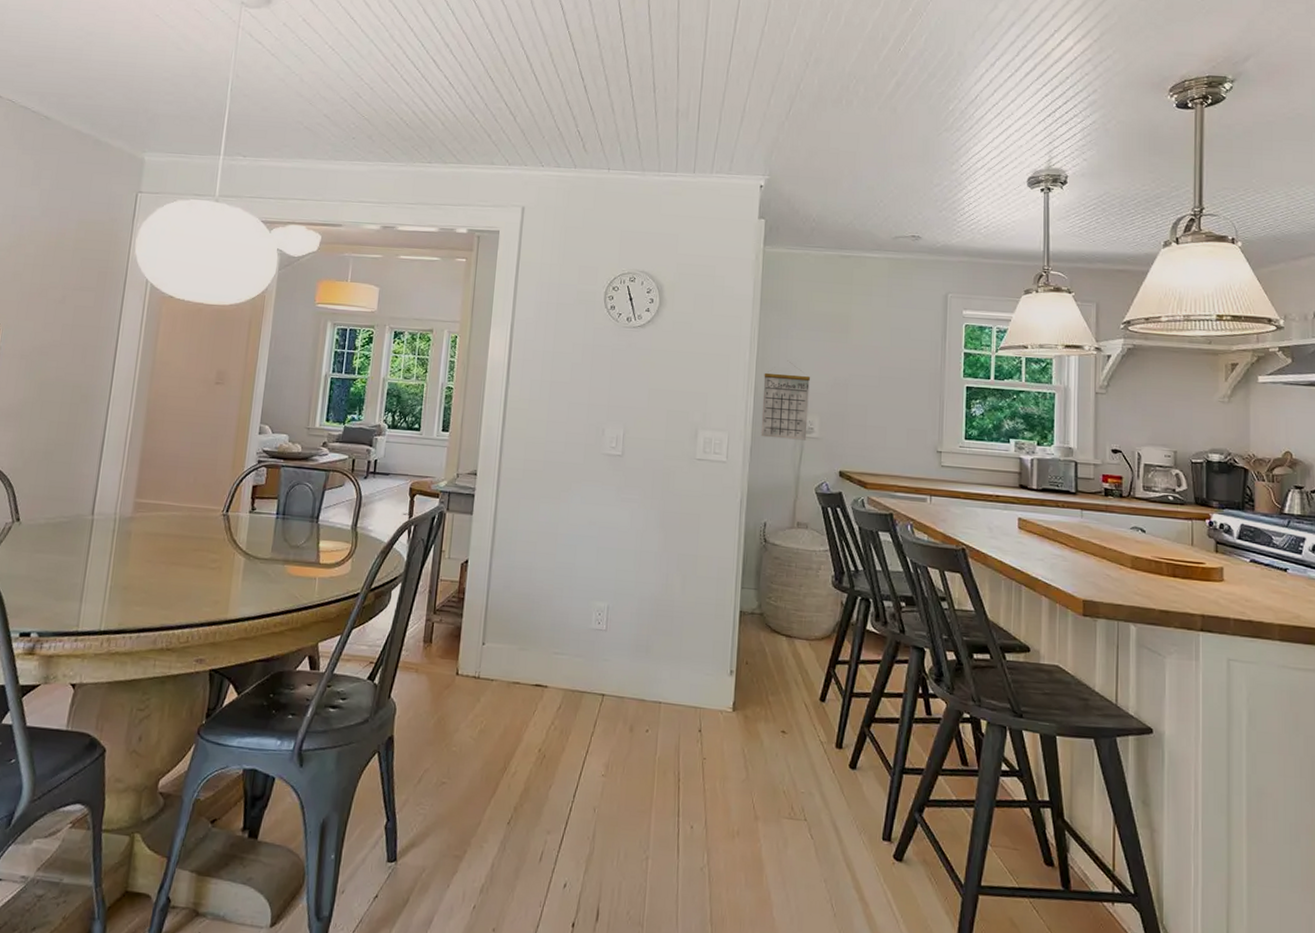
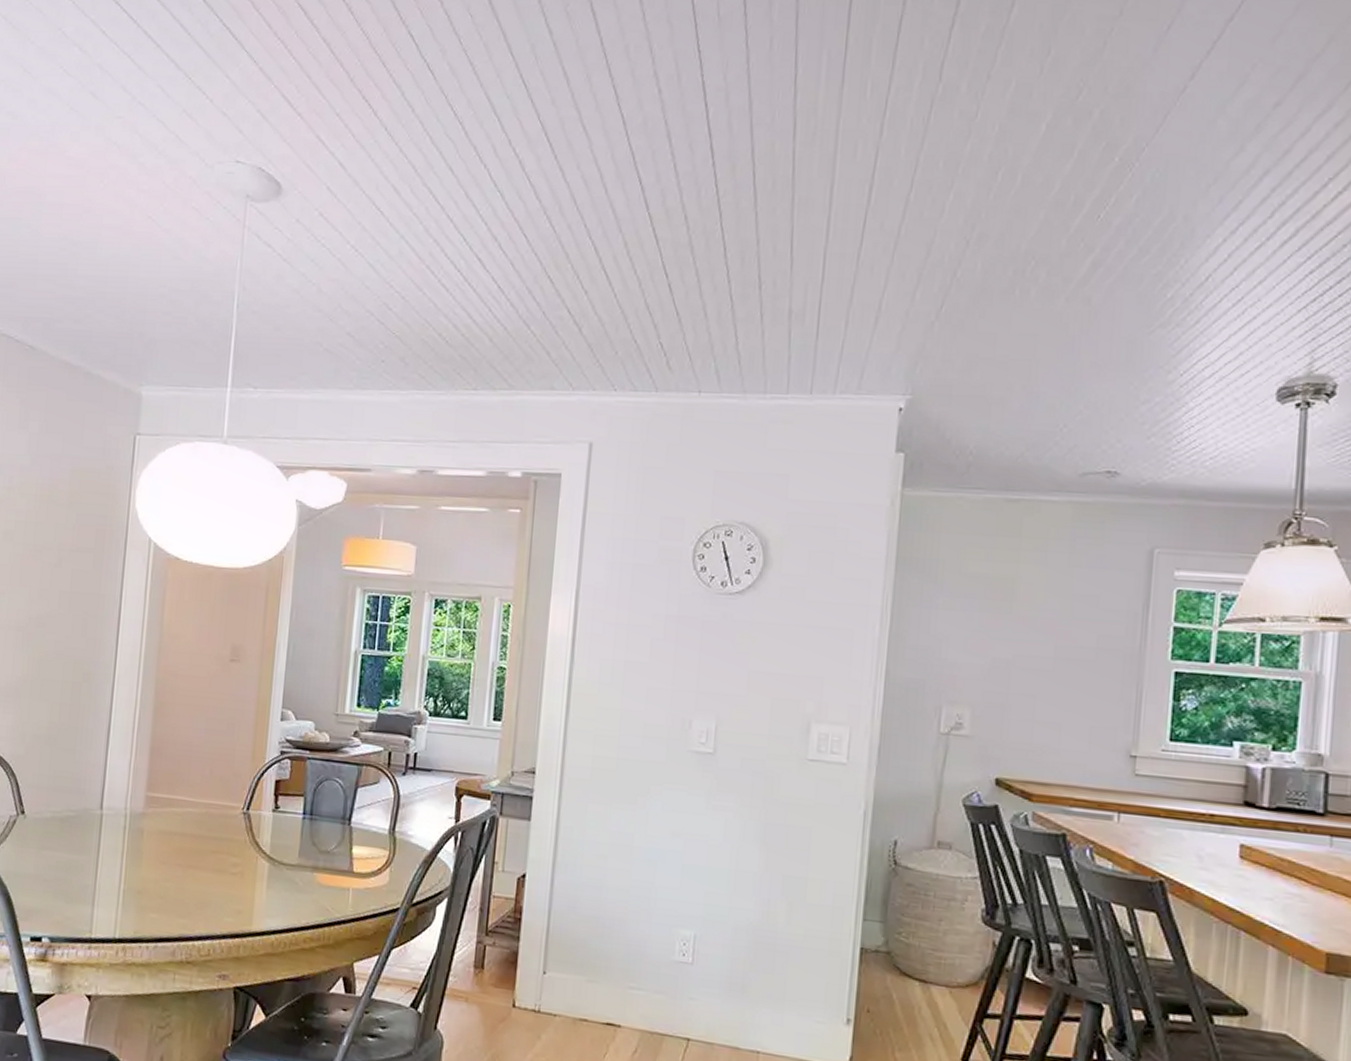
calendar: present [760,362,810,441] -> none [892,638,960,739]

